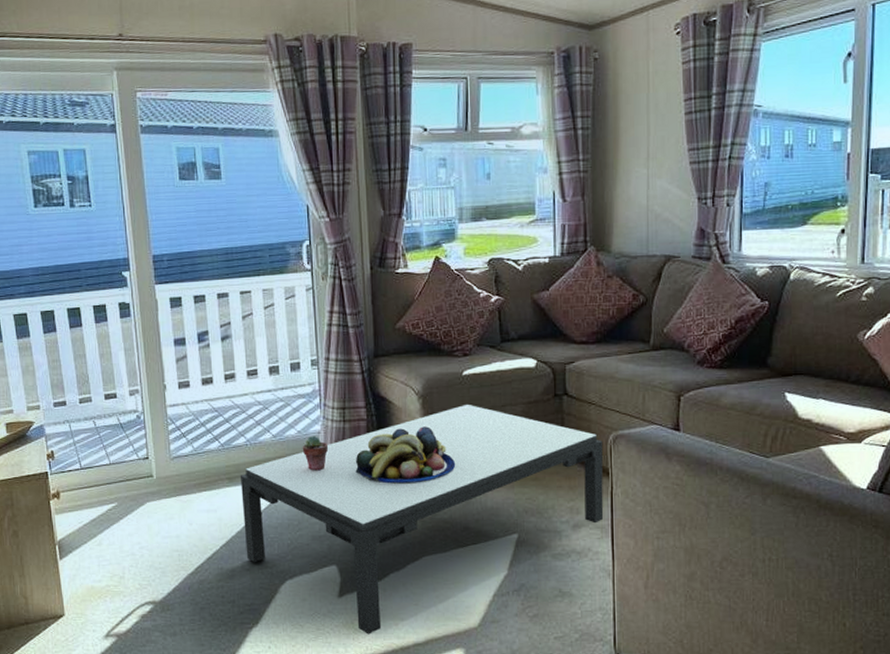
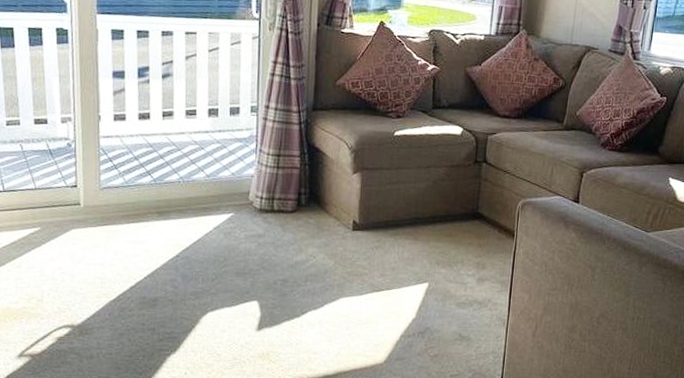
coffee table: present [240,404,604,635] -> none [170,162,512,366]
potted succulent: present [302,436,329,471] -> none [234,179,261,212]
fruit bowl: present [355,426,456,484] -> none [284,179,380,230]

